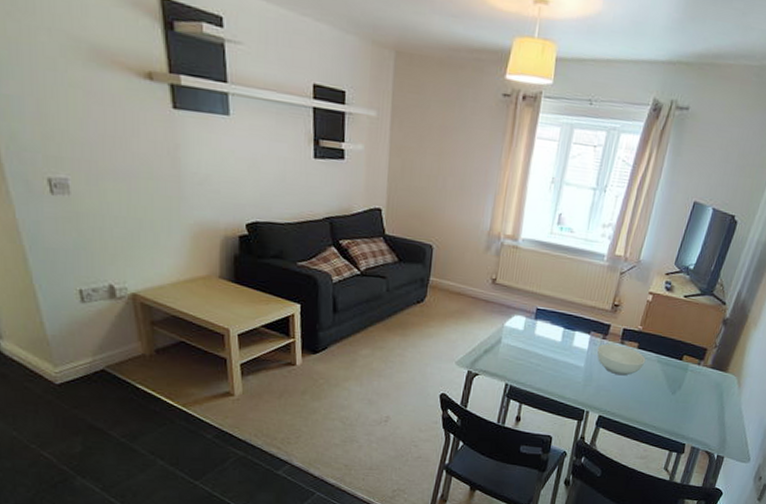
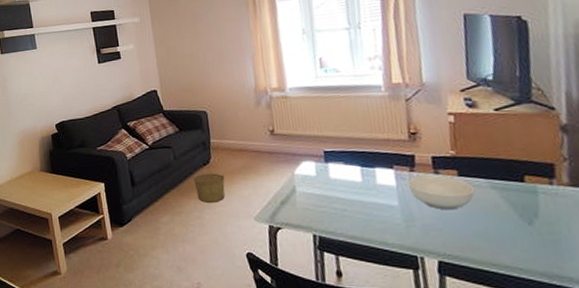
basket: none [403,311,437,342] -> present [193,173,225,203]

